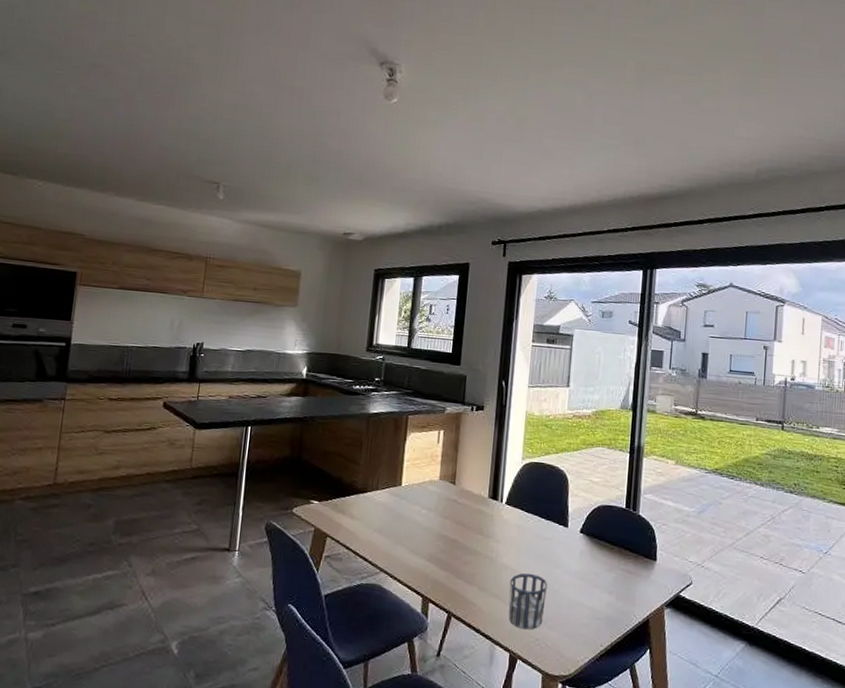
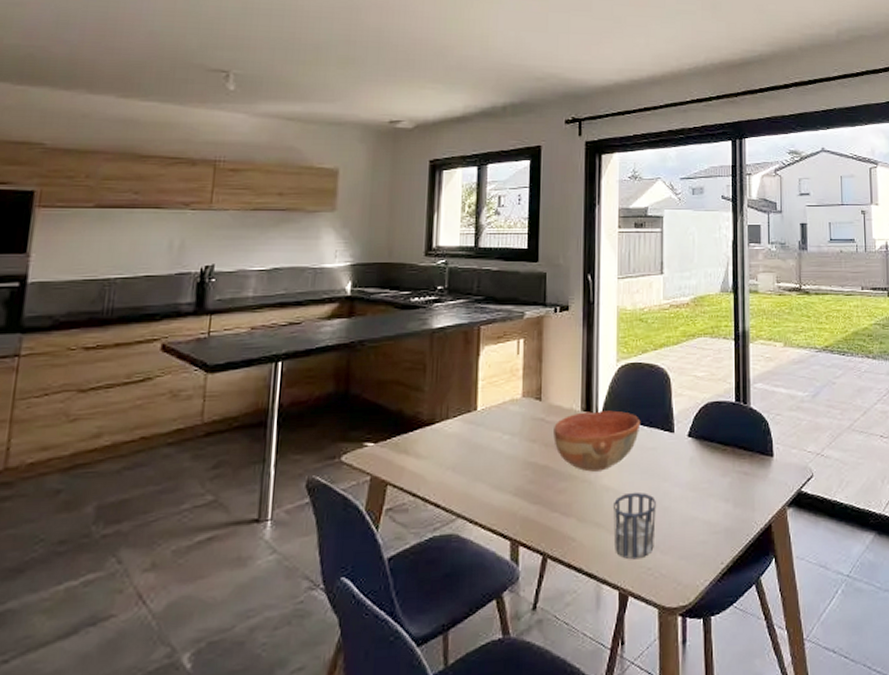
bowl: none [463,498,539,551] -> present [553,410,641,472]

